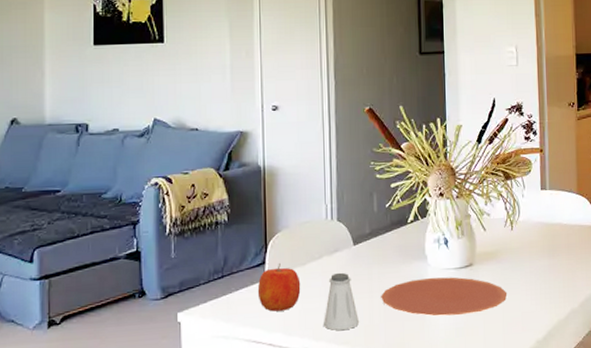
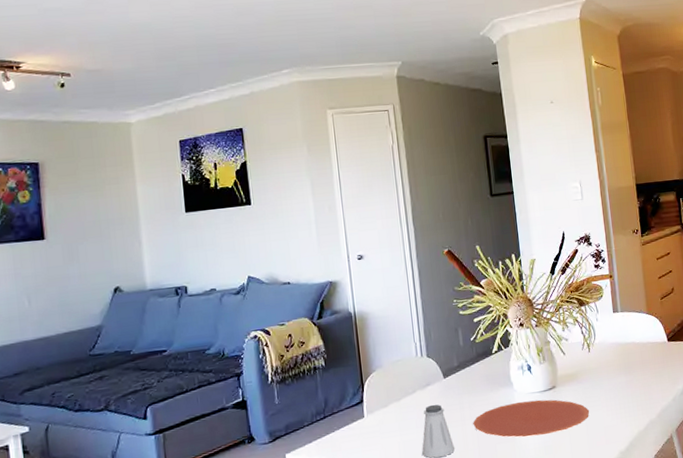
apple: present [257,263,301,312] -> none [358,401,399,446]

